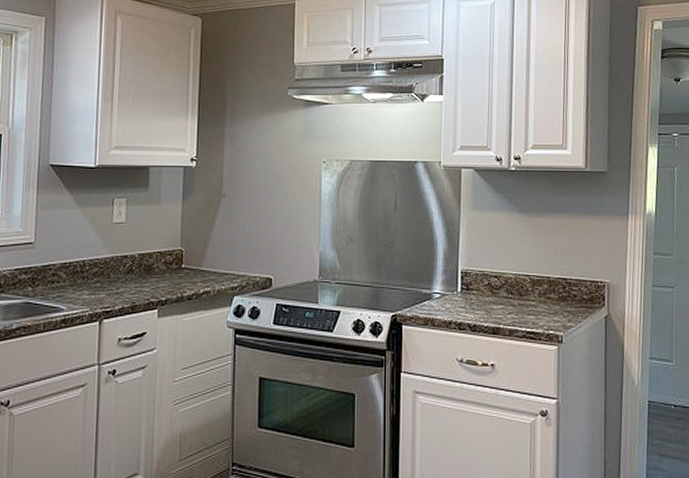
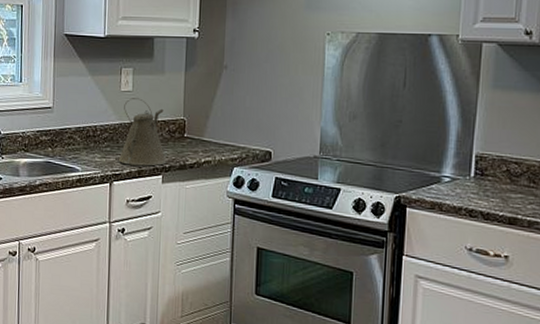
kettle: none [109,229,163,301] -> present [118,98,167,167]

